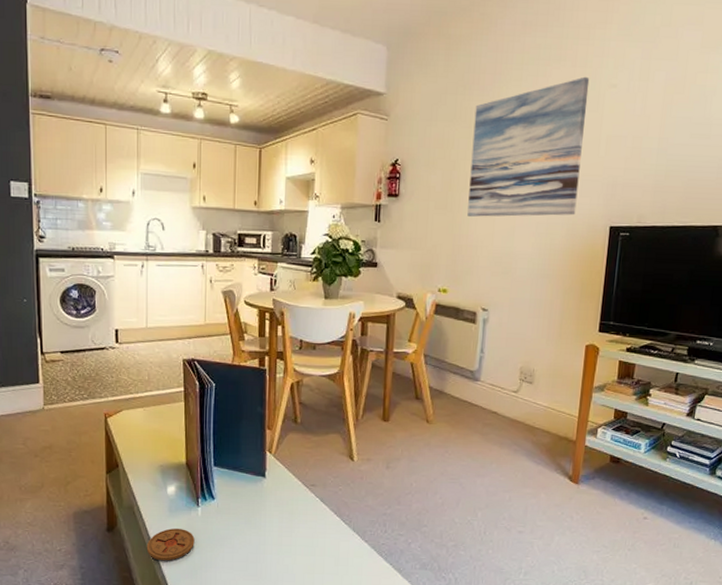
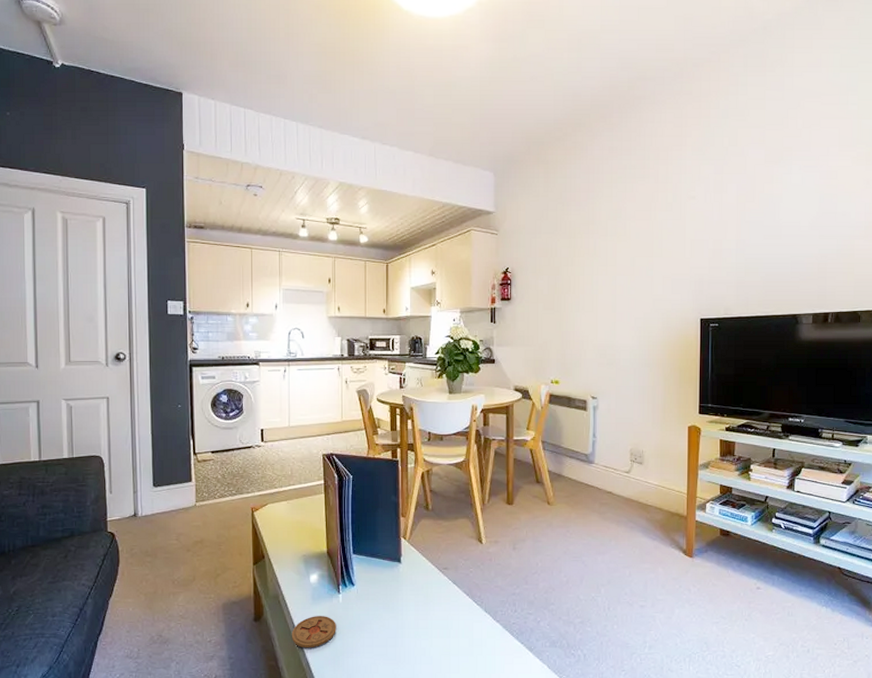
wall art: present [467,76,590,217] -> none [573,191,671,315]

